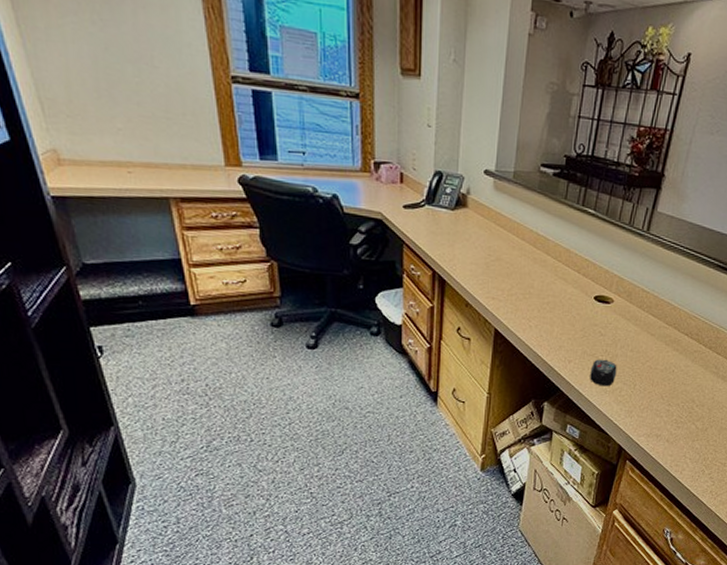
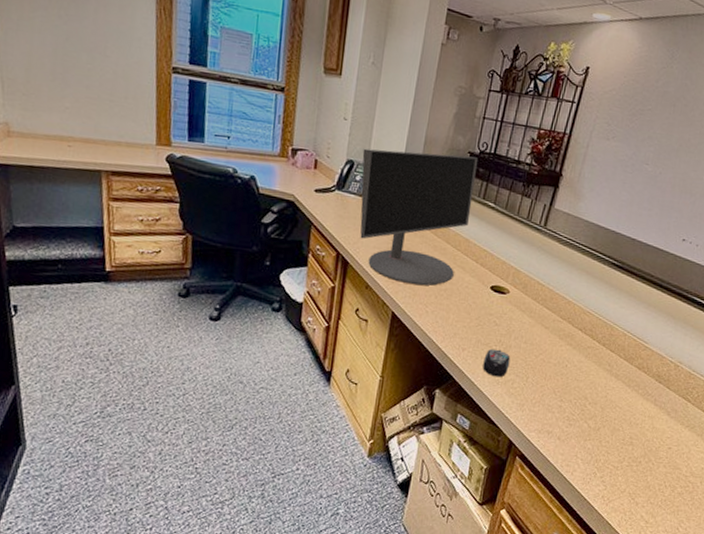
computer monitor: none [451,158,576,300] -> present [360,148,479,286]

